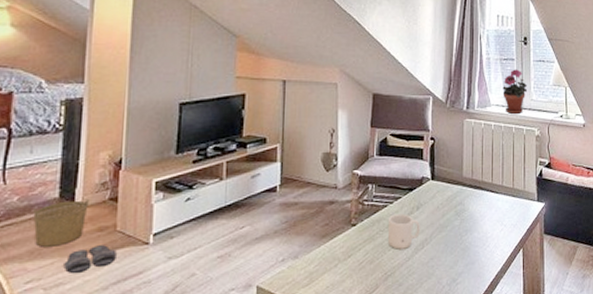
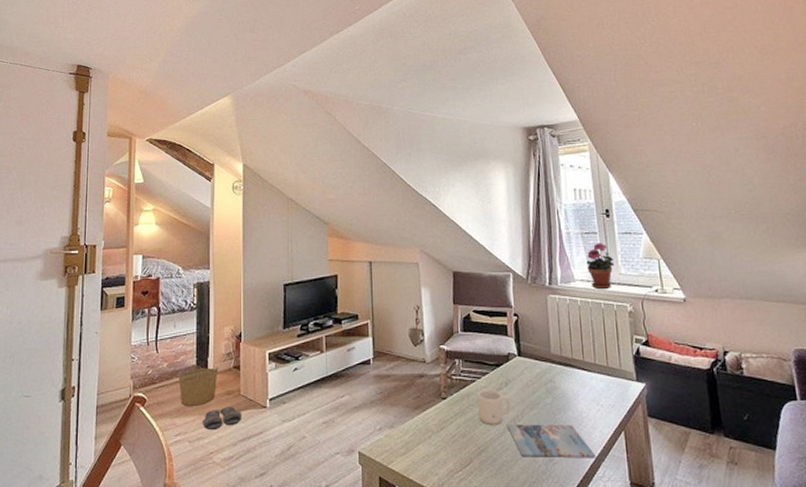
magazine: none [415,245,495,279] -> present [507,424,596,458]

